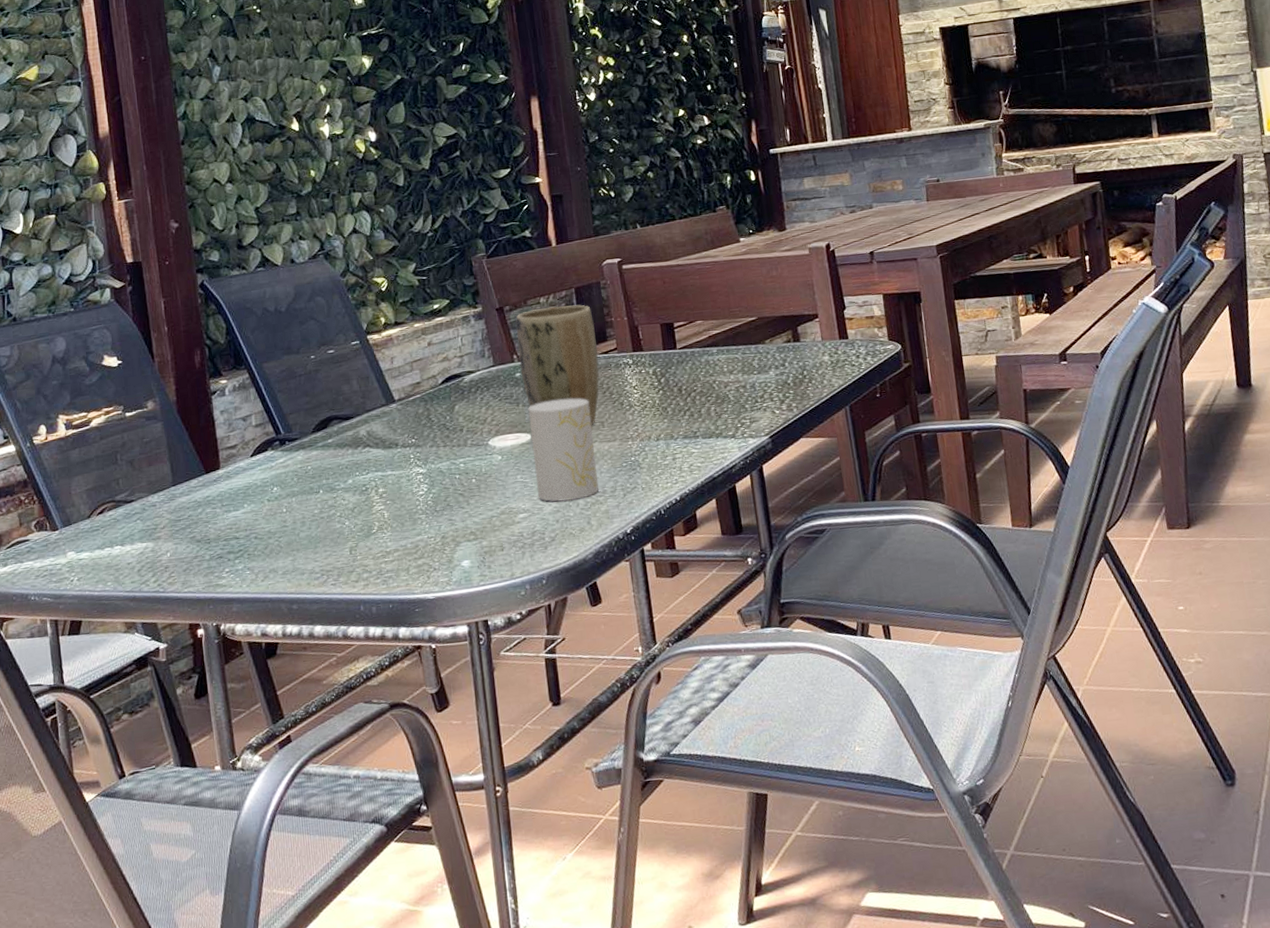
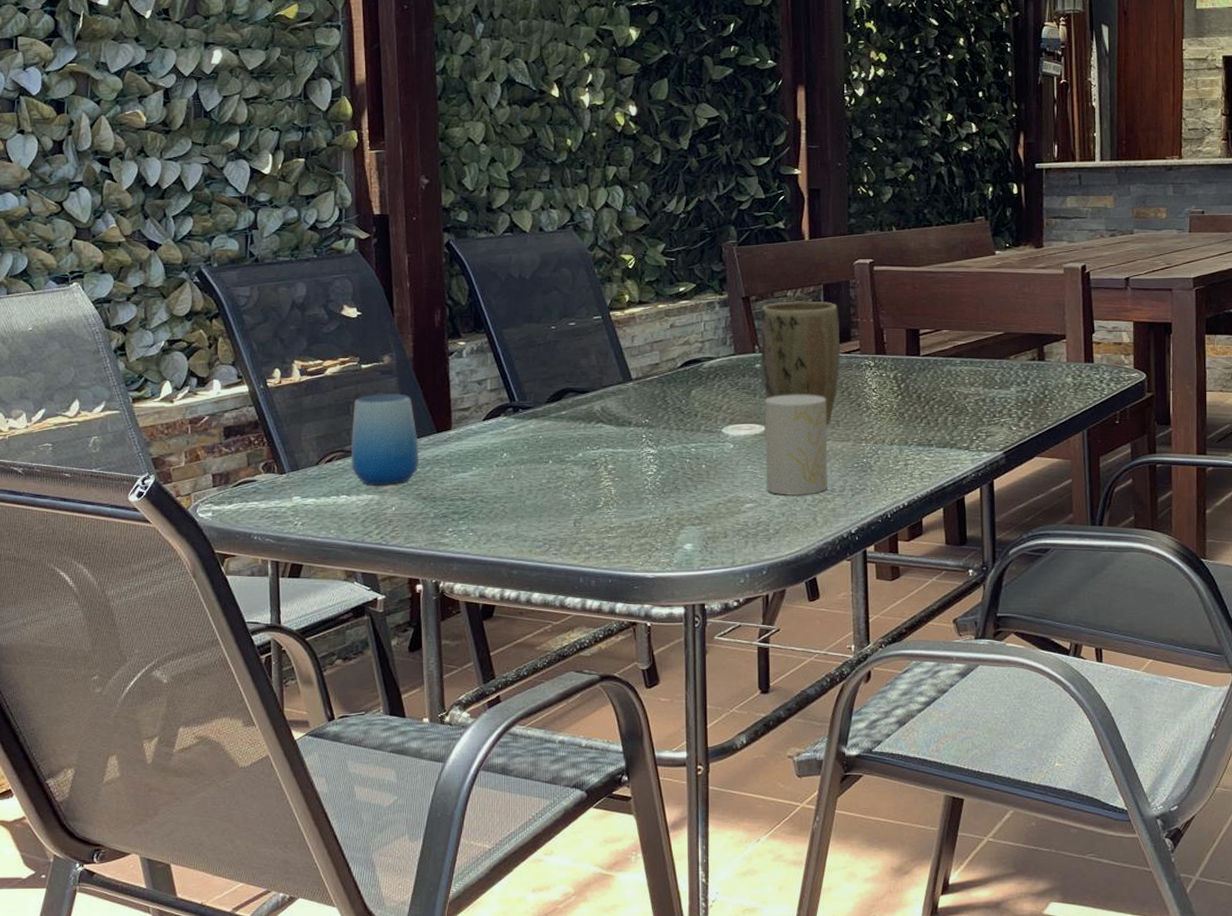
cup: none [120,438,191,533] -> present [350,393,420,486]

